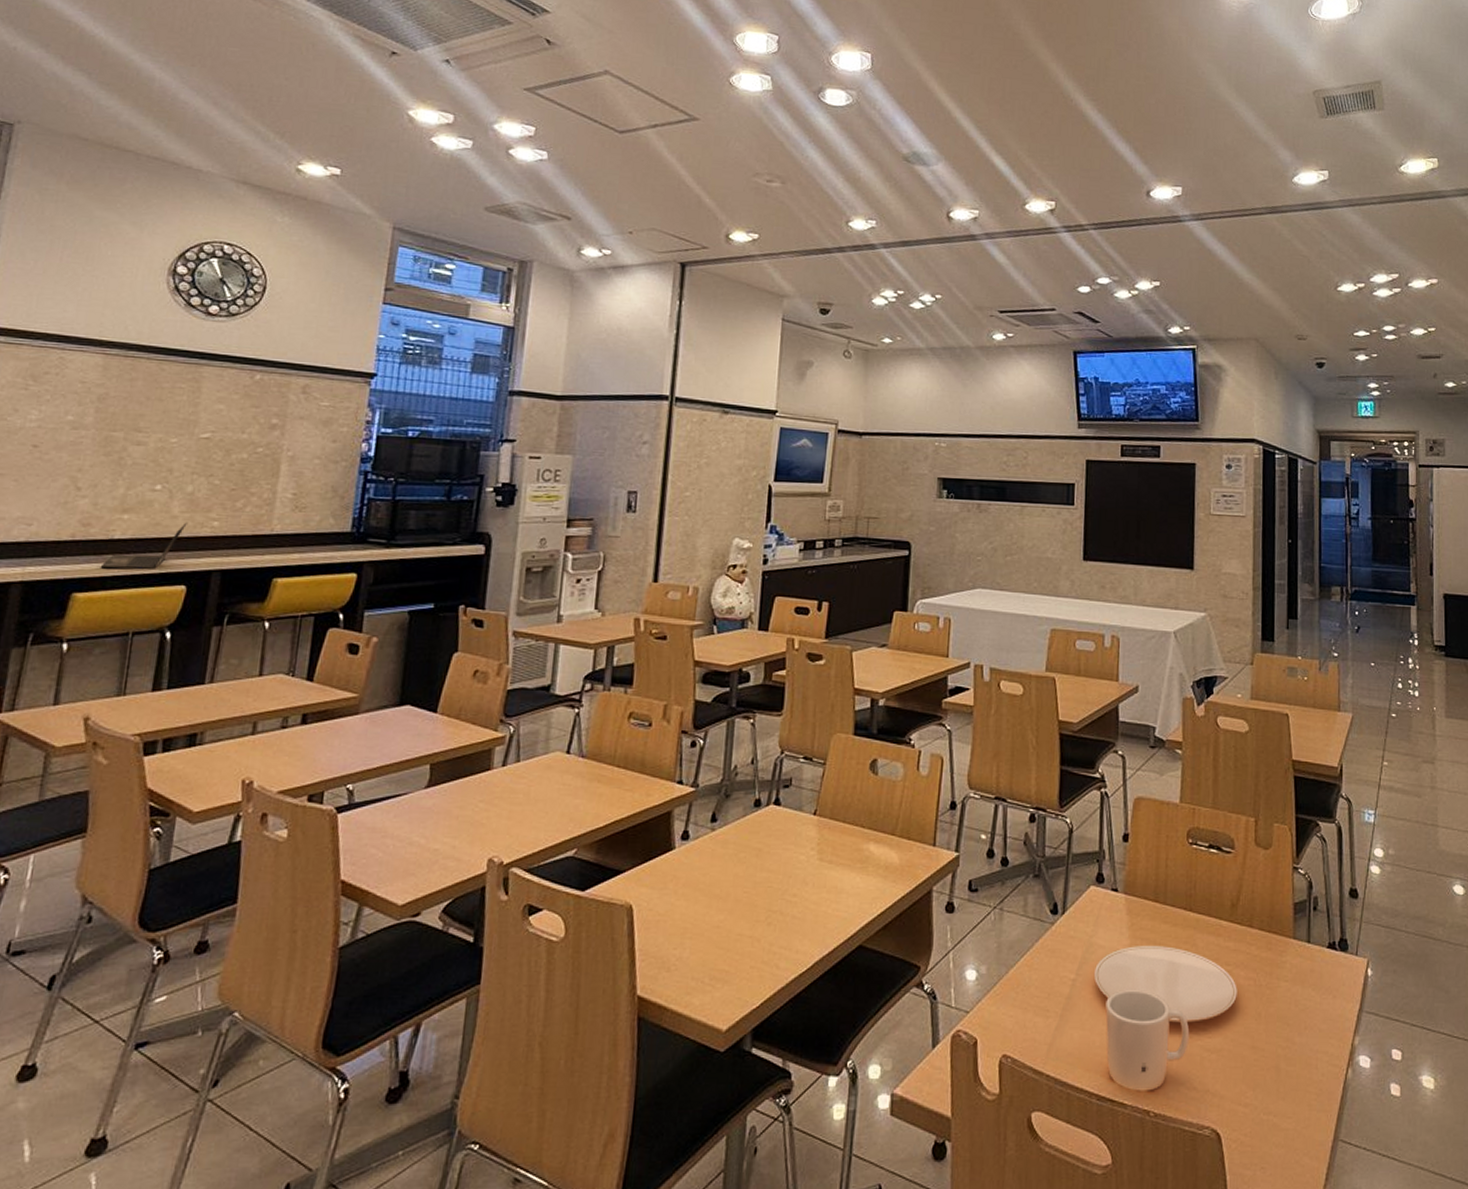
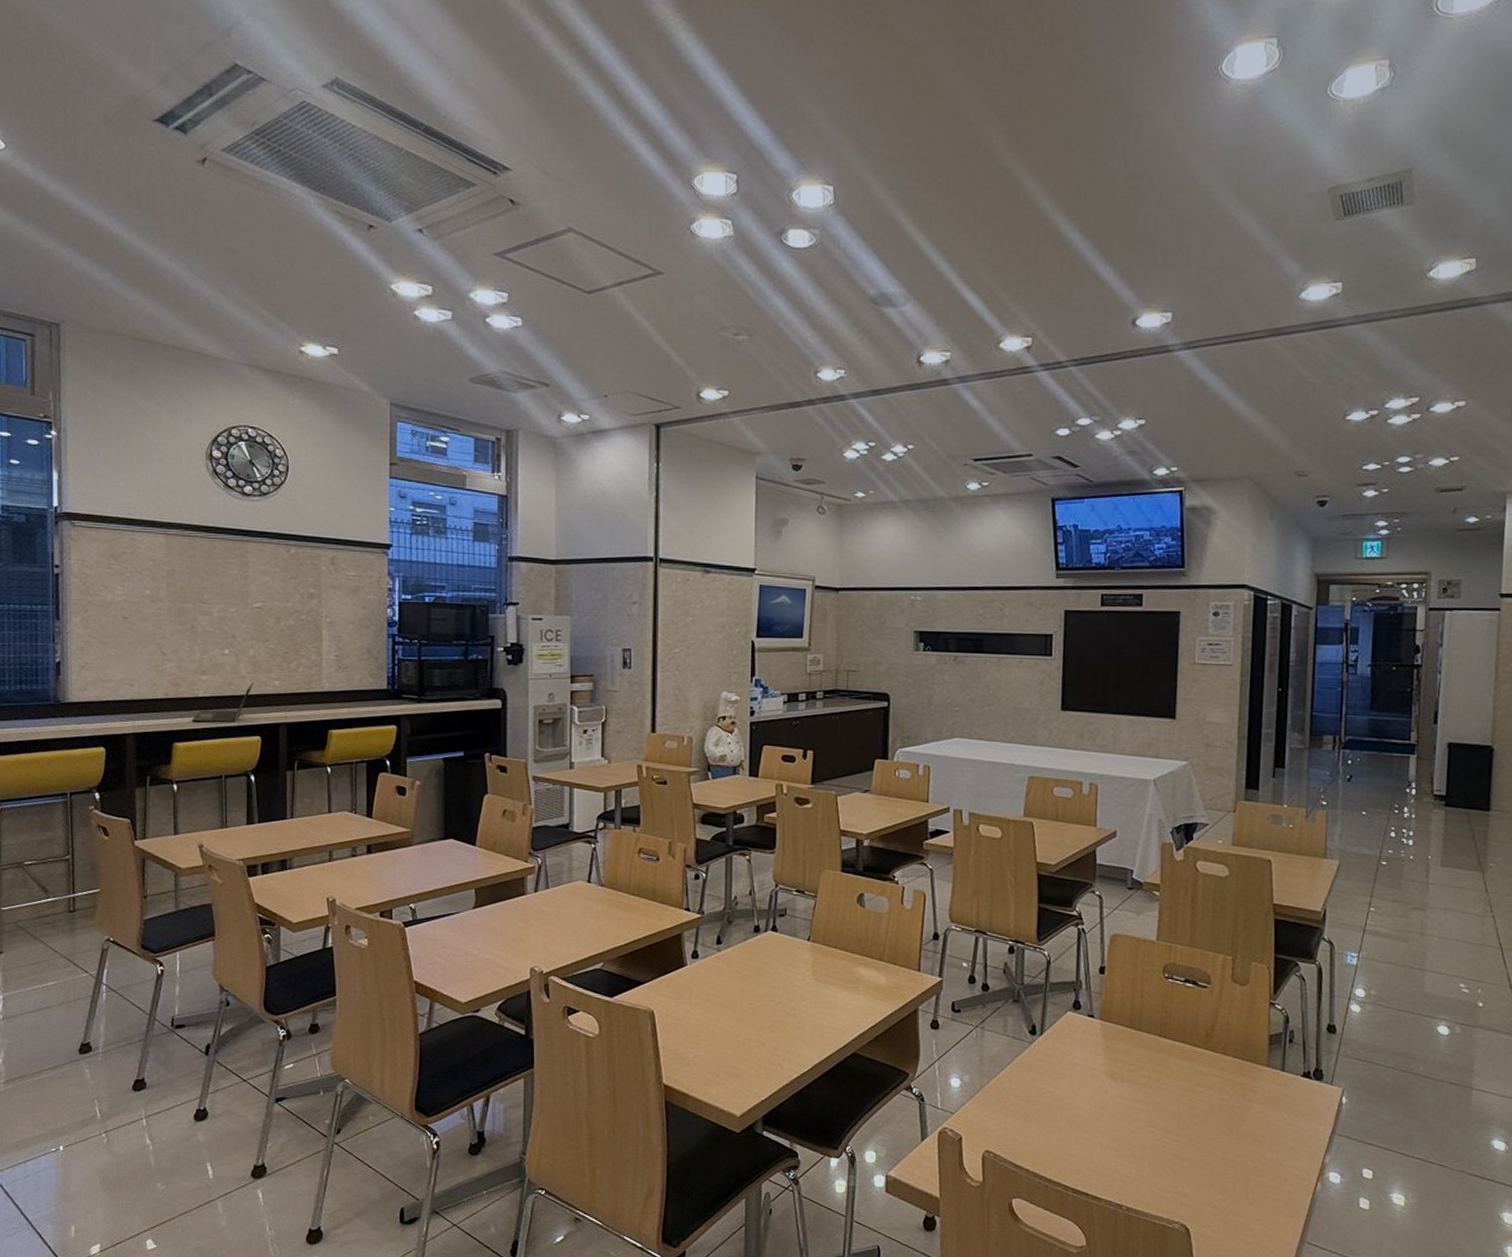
plate: present [1093,946,1237,1023] -> none [1070,1065,1210,1134]
mug: present [1105,989,1190,1091] -> none [1081,1102,1162,1189]

